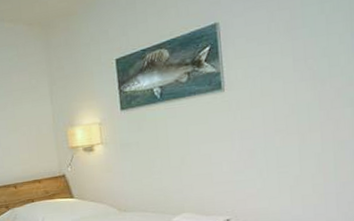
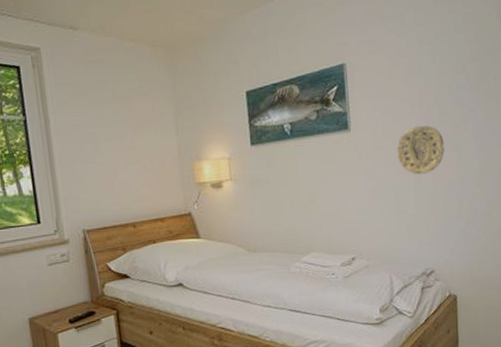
decorative plate: none [277,80,335,134] -> present [396,125,444,175]

